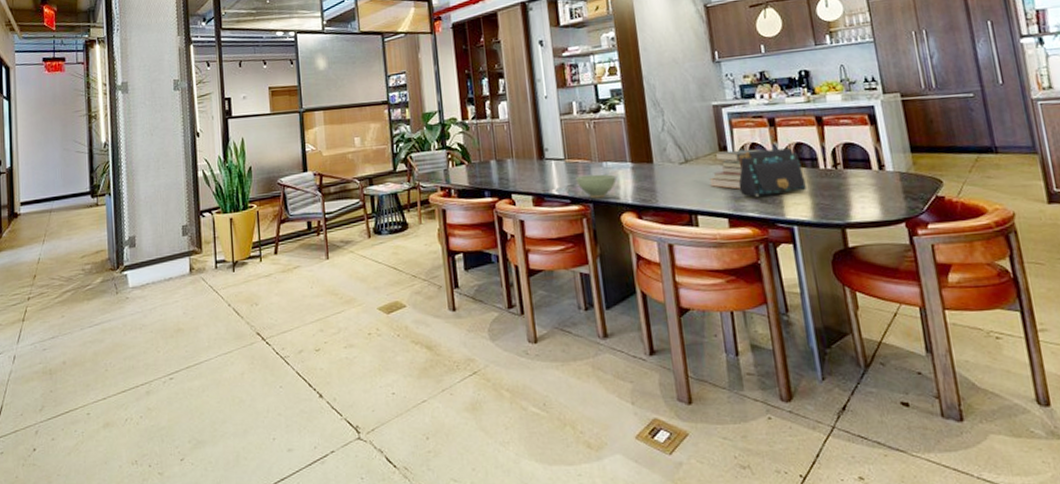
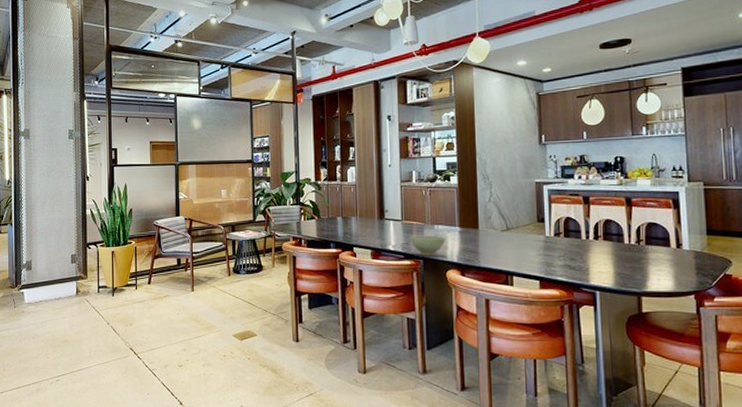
books: present [709,149,764,190] -> none [526,222,577,256]
handbag: present [738,147,807,198] -> none [552,223,611,264]

